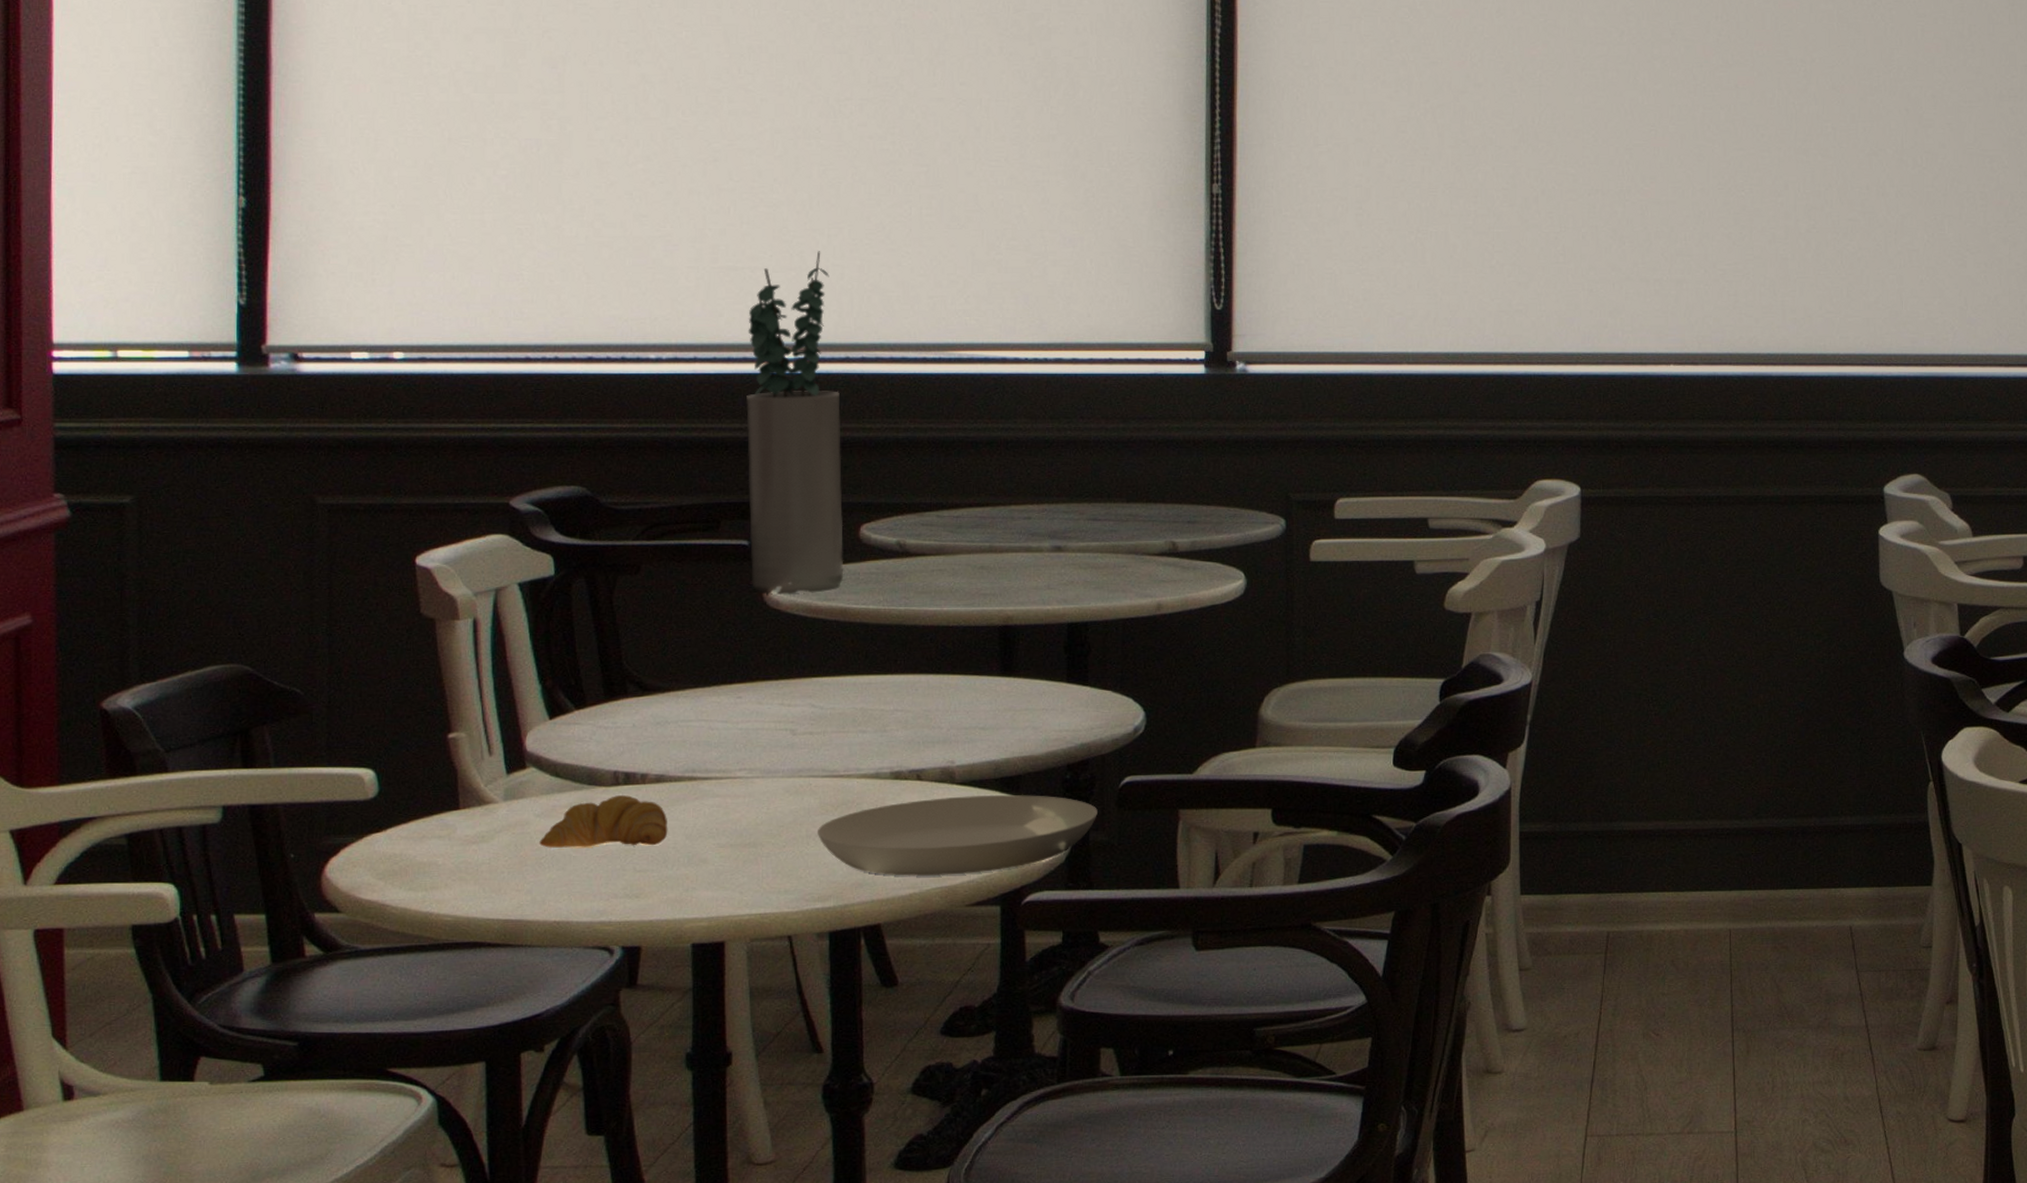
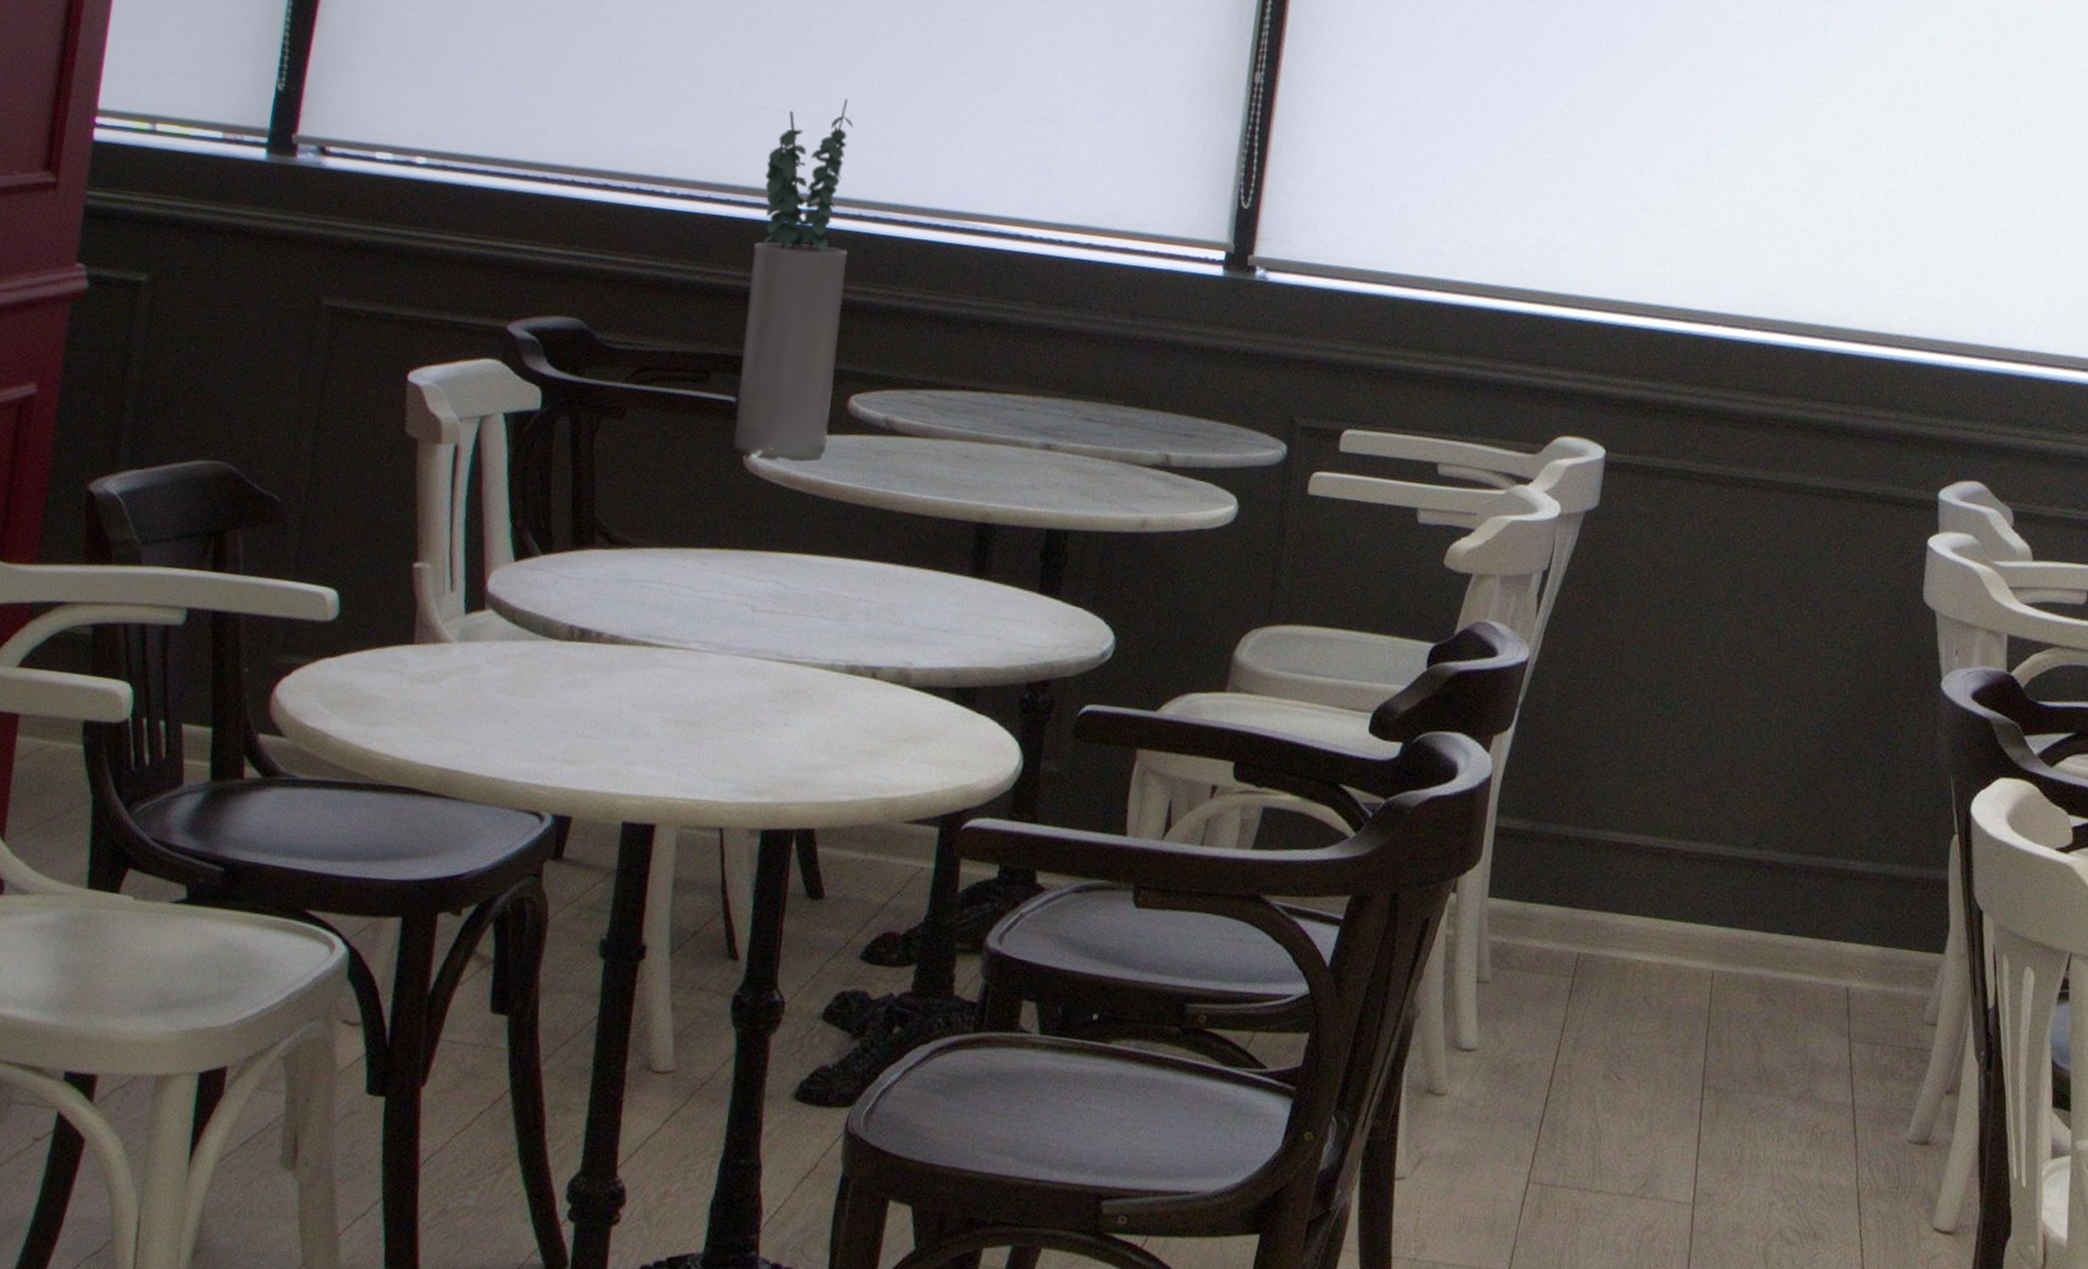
croissant: present [539,795,668,848] -> none [486,651,616,711]
saucer: present [817,795,1098,877] -> none [763,700,1053,789]

